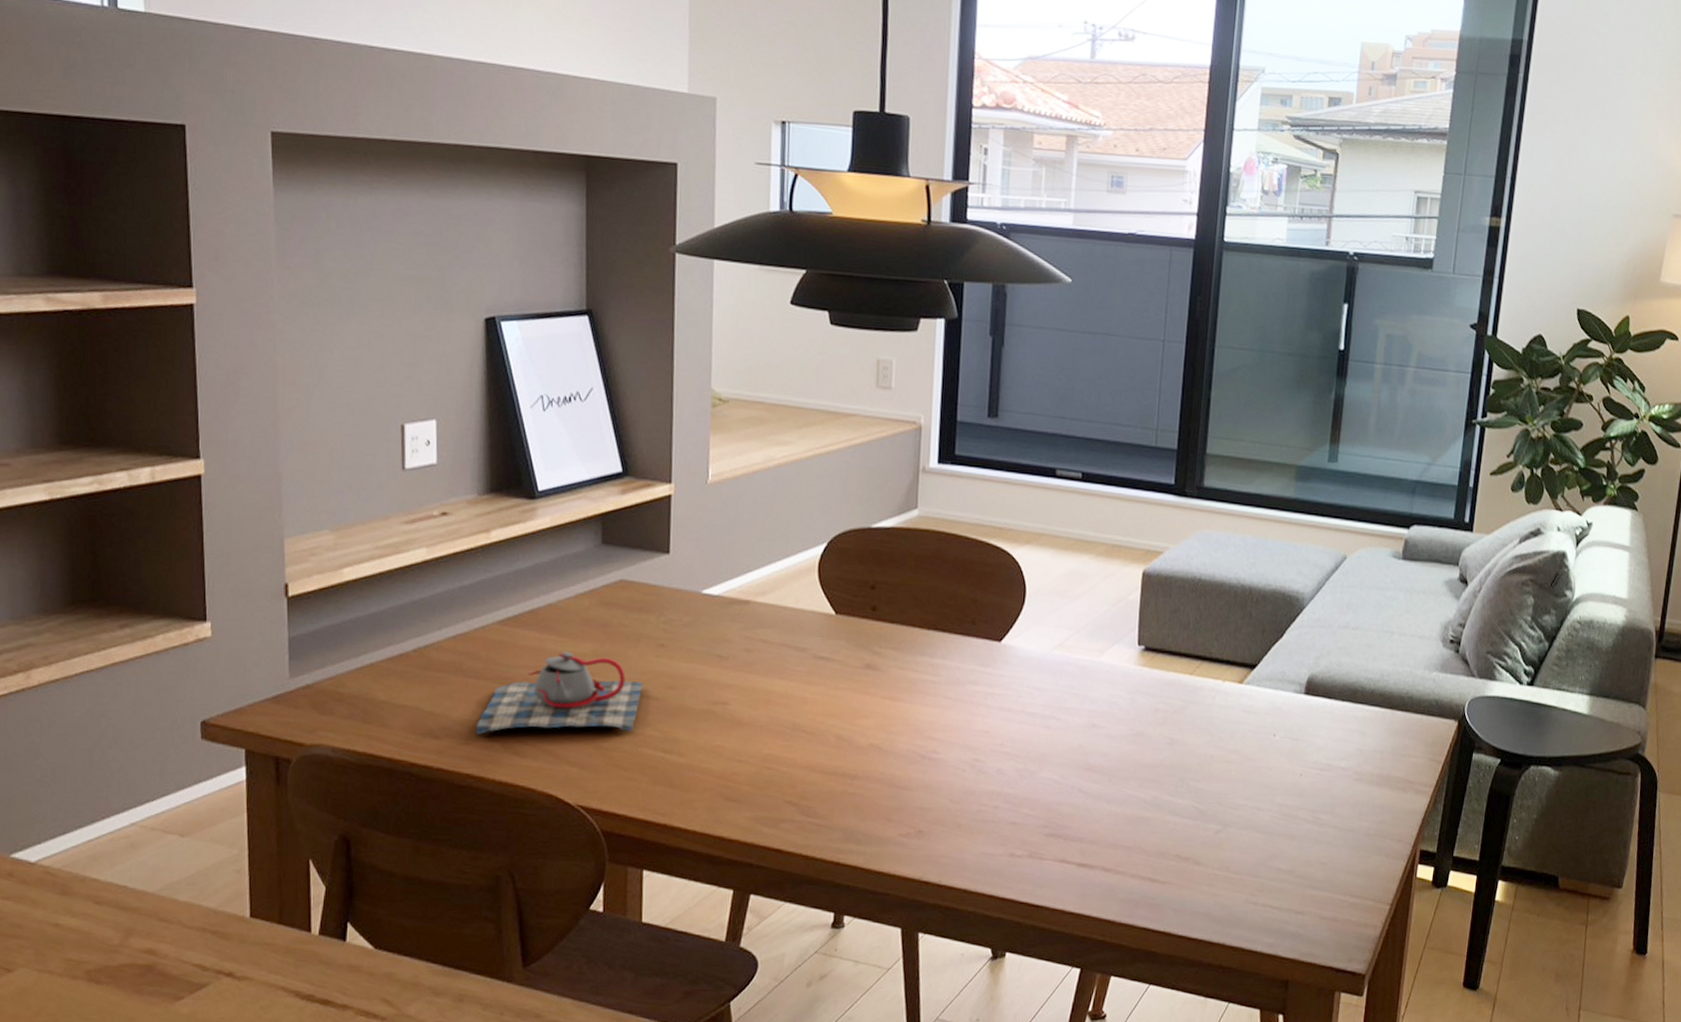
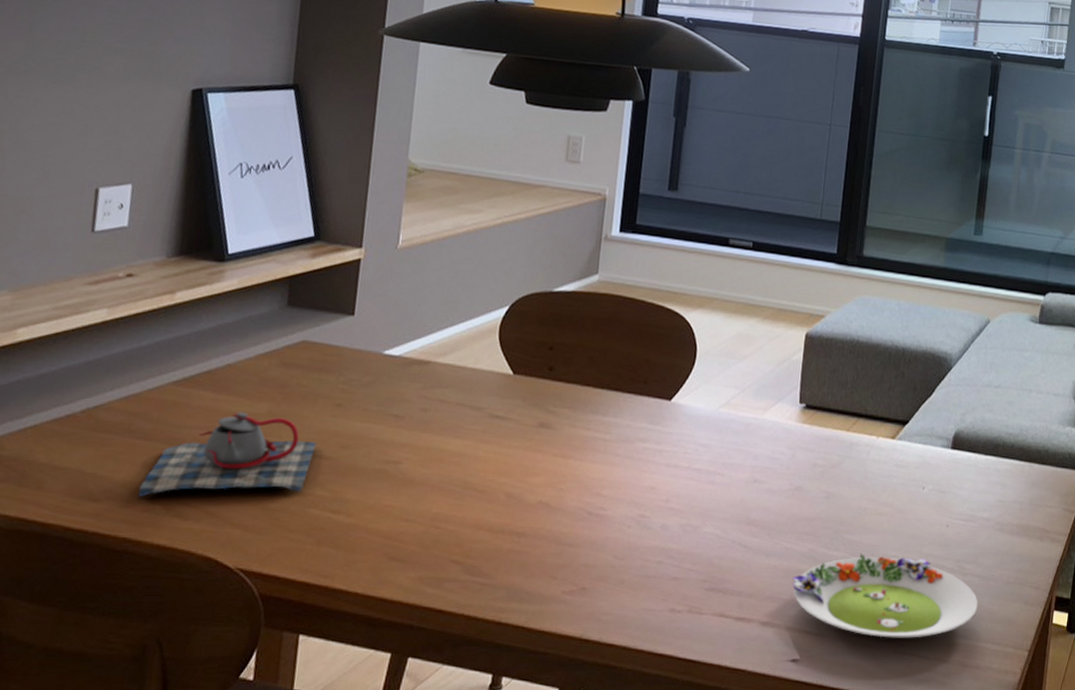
salad plate: none [1136,801,1335,889] -> present [792,553,978,638]

